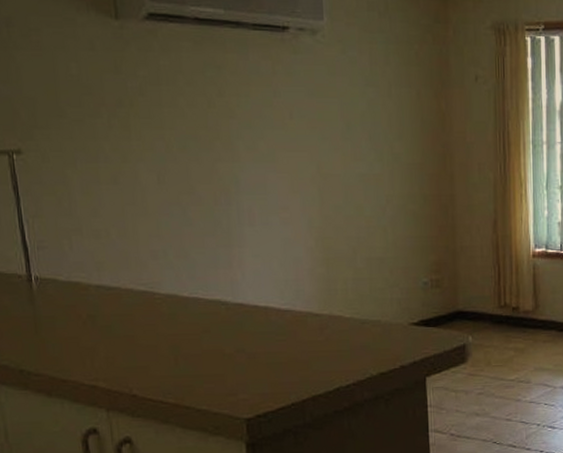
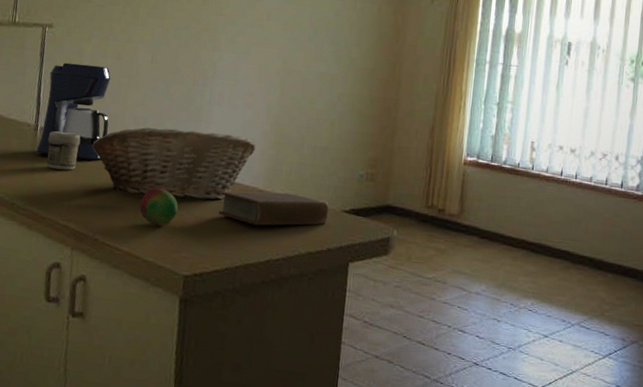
coffee maker: none [30,195,121,308] -> present [35,62,111,160]
jar: none [47,279,91,323] -> present [46,131,81,171]
fruit basket: none [105,257,302,339] -> present [92,127,256,200]
fruit: none [178,328,226,370] -> present [139,187,179,227]
book: none [271,312,397,353] -> present [218,191,330,226]

